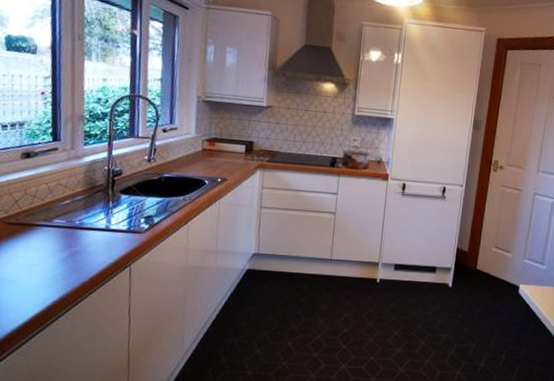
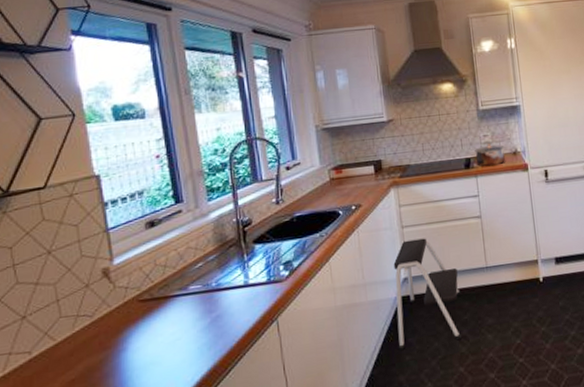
step stool: none [236,220,304,318] -> present [393,238,462,350]

